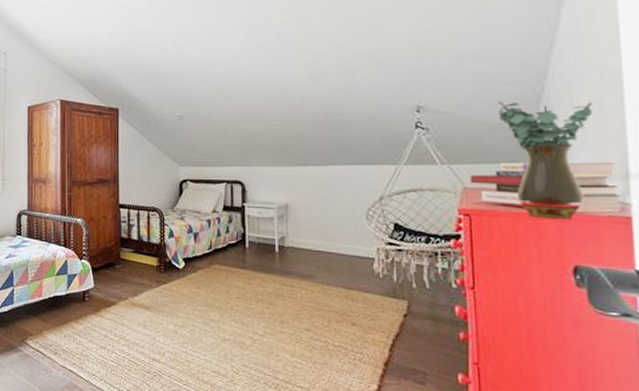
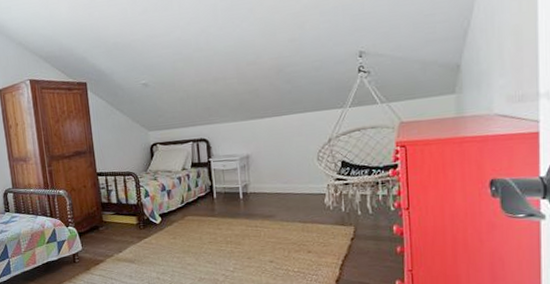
books: present [471,161,622,214] -> none [406,85,531,135]
vase: present [498,100,593,219] -> none [430,32,512,143]

